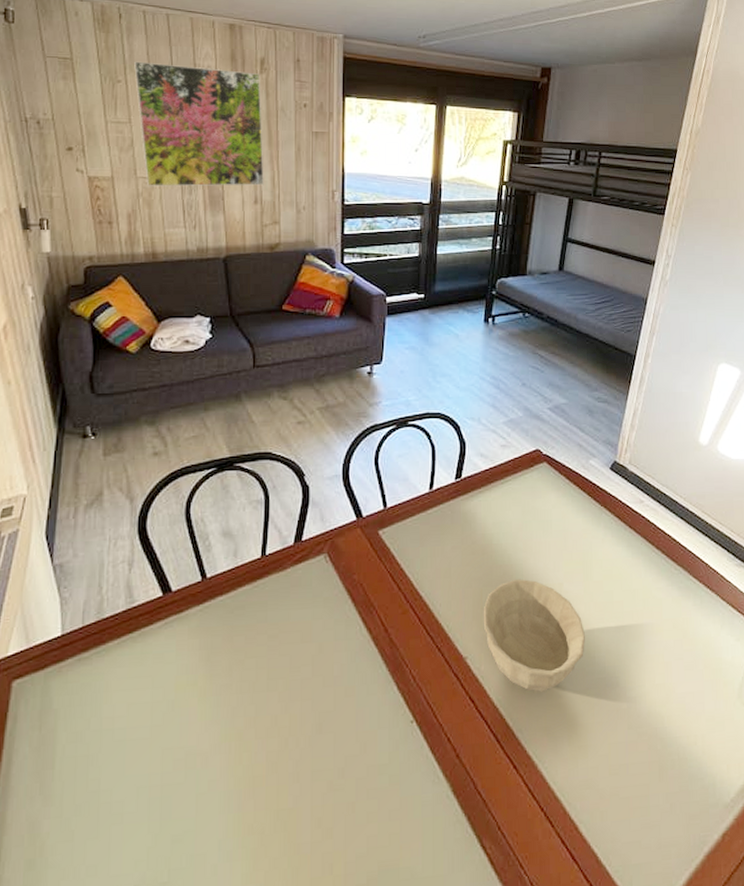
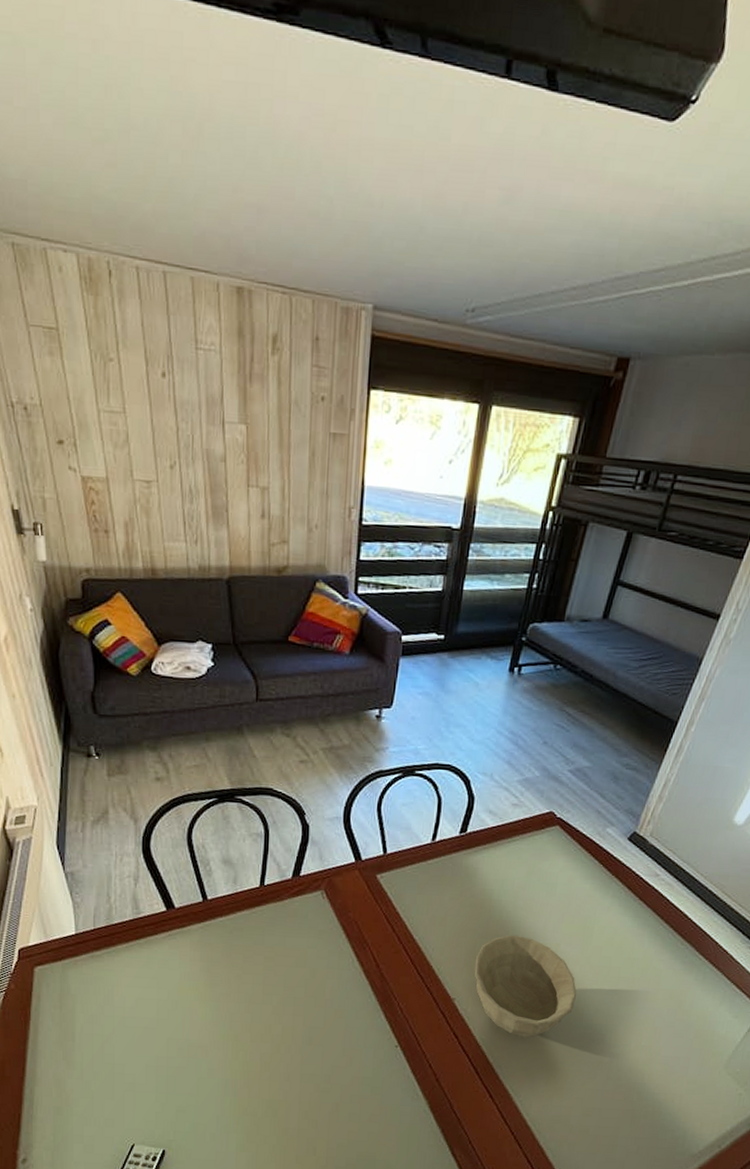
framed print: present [134,61,264,187] -> none [128,334,273,497]

